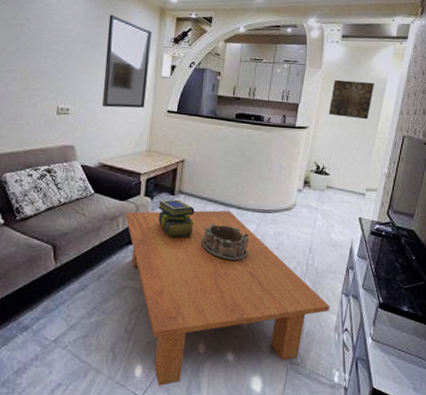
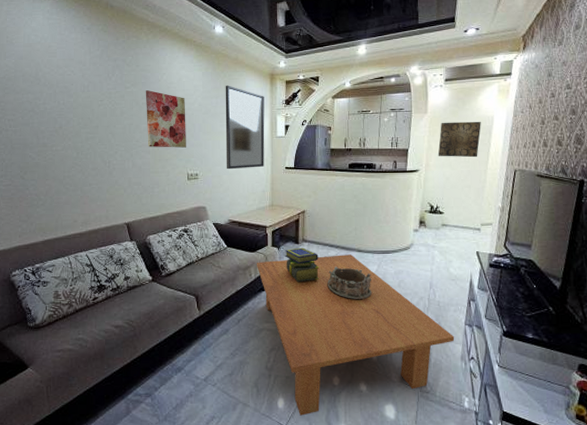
wall art: none [15,10,63,78] -> present [145,90,186,148]

